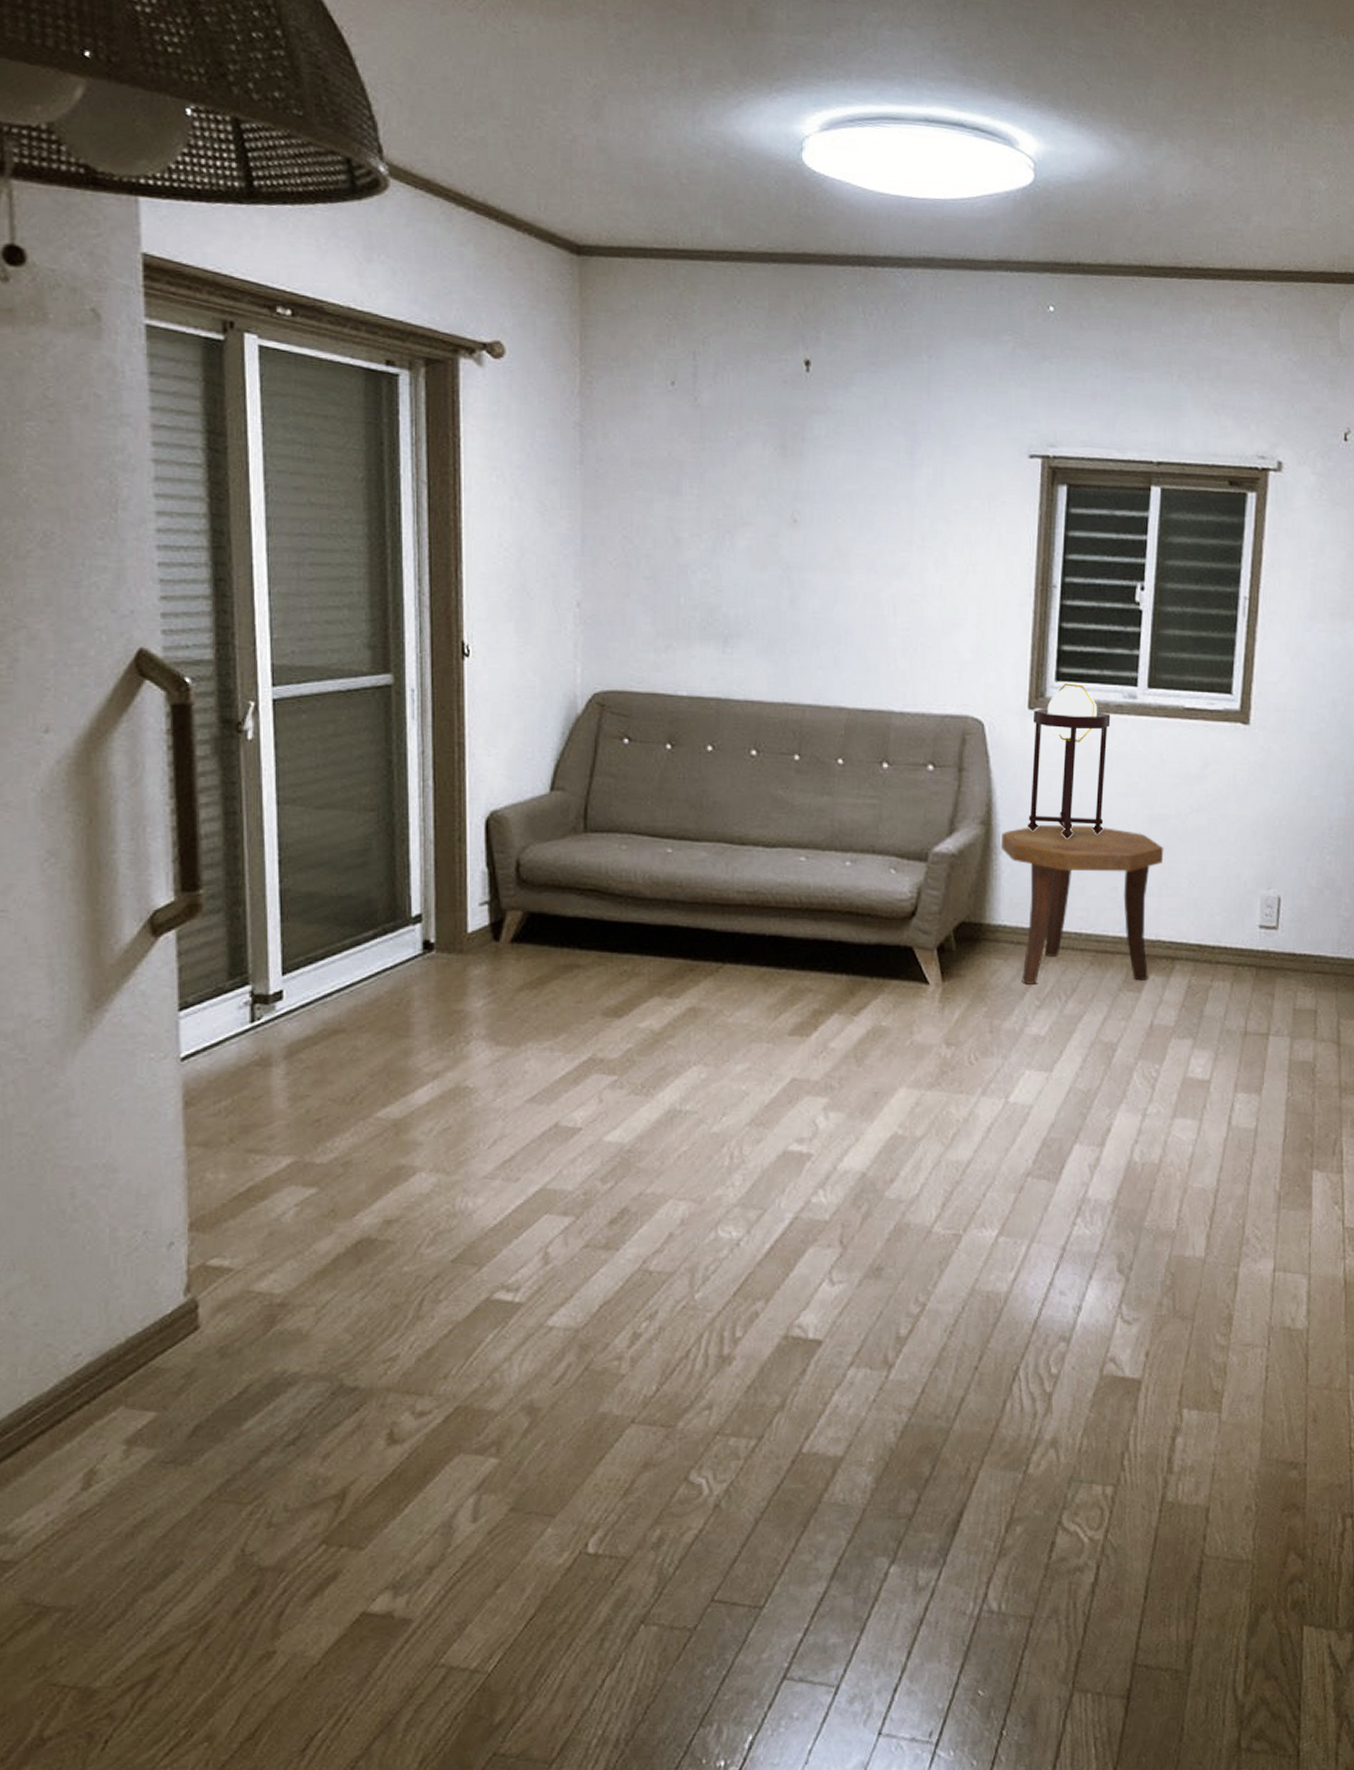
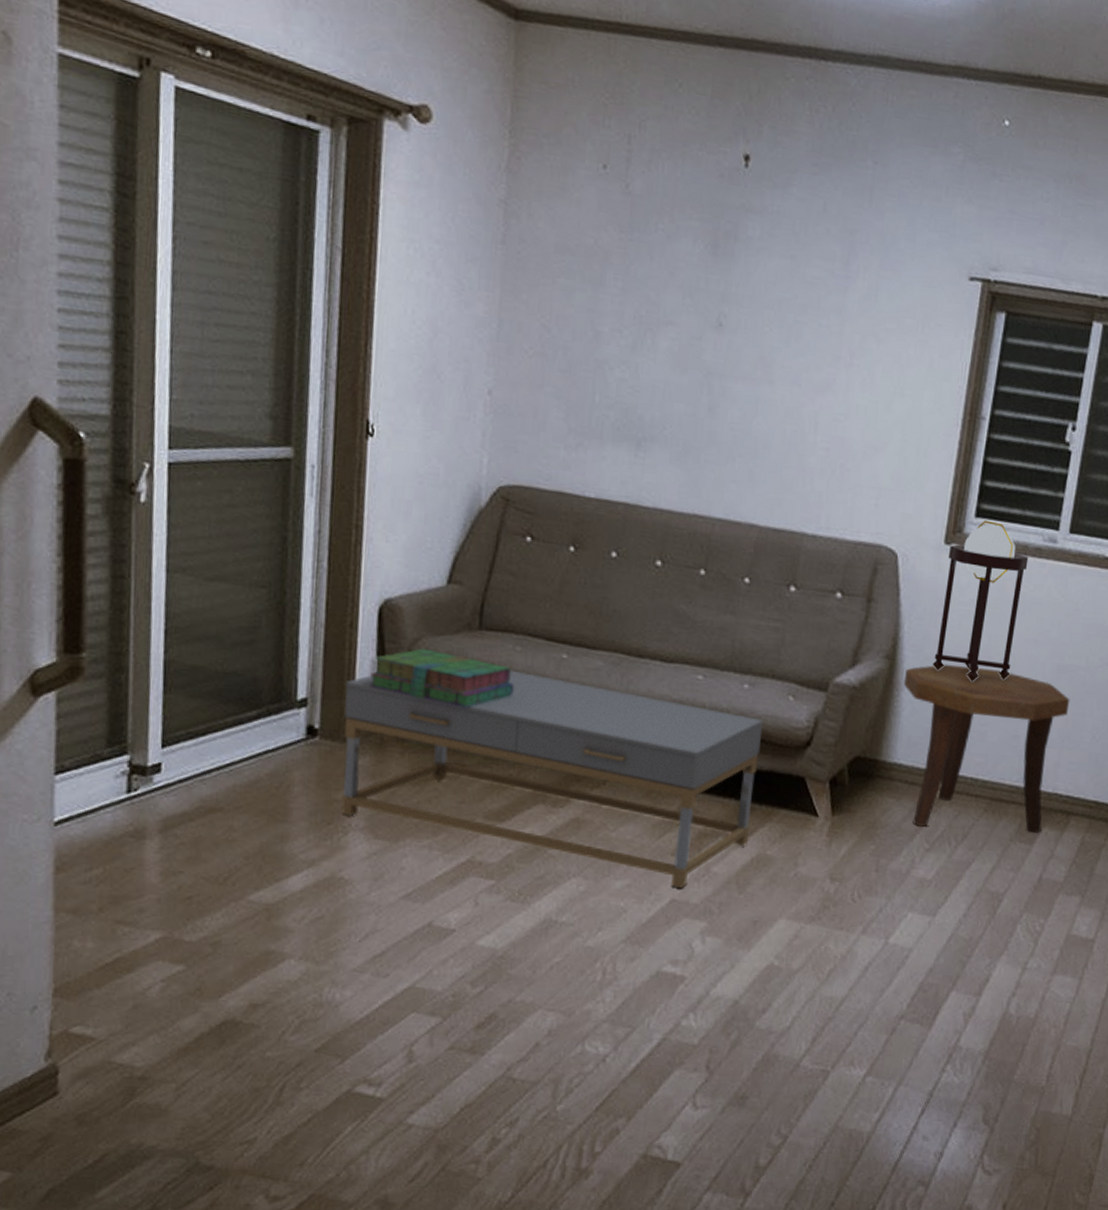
coffee table: none [457,868,868,1068] -> present [340,670,764,889]
stack of books: none [482,855,622,909] -> present [370,648,514,708]

